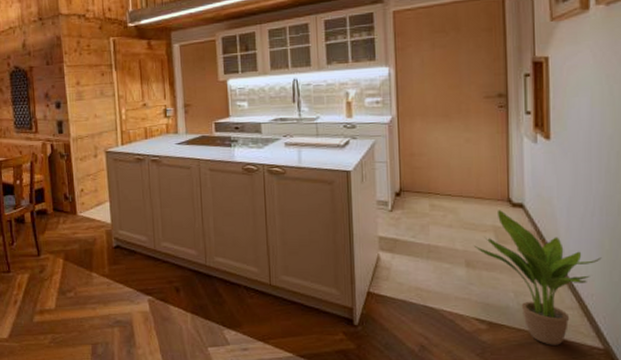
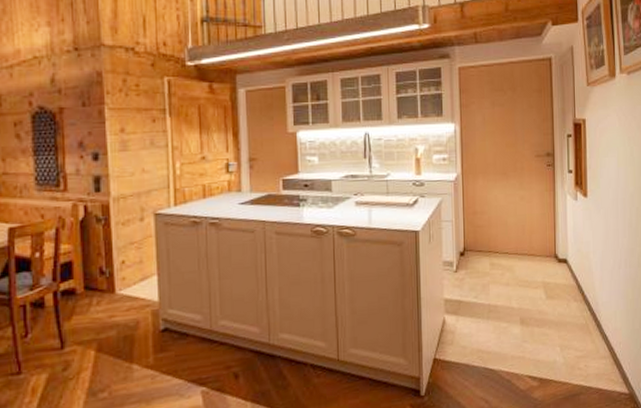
potted plant: present [474,210,602,345] -> none [528,266,627,396]

